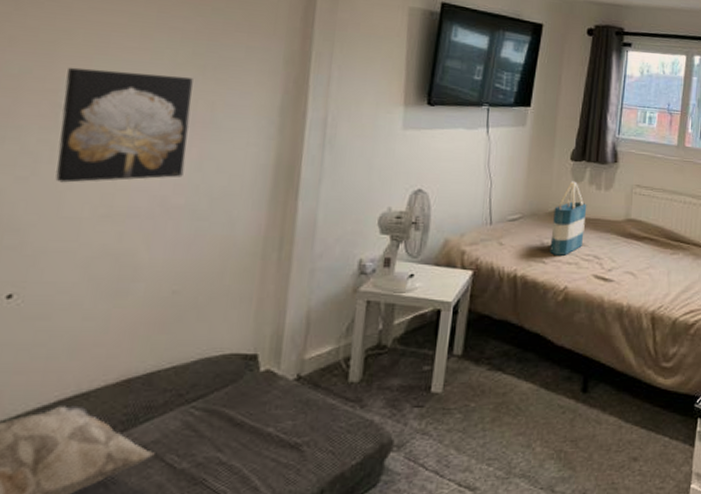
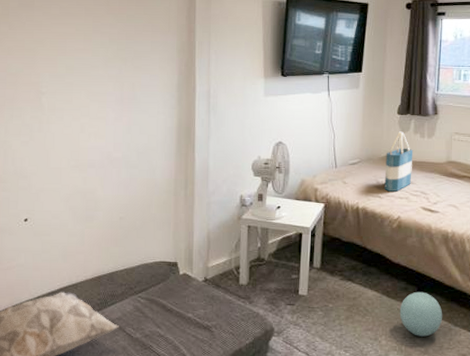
wall art: present [55,67,193,183] -> none [43,65,120,145]
ball: none [560,381,613,439] -> present [399,291,443,337]

